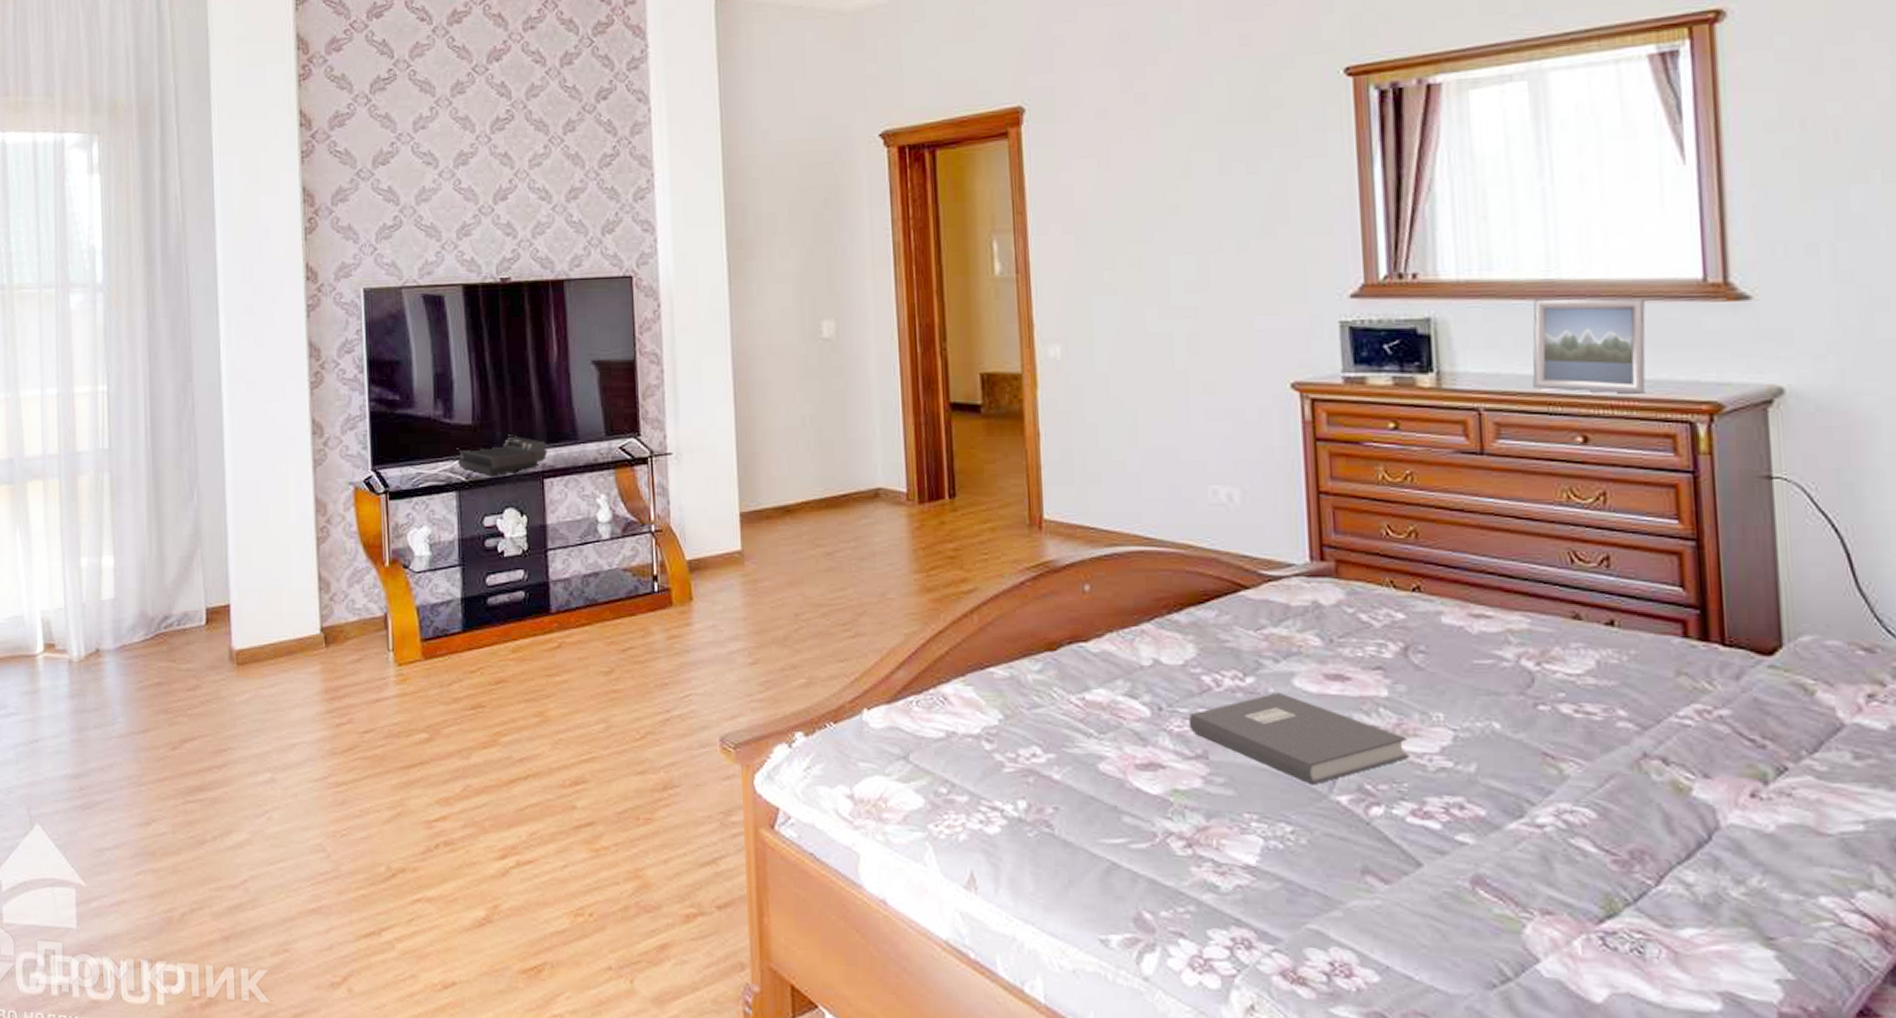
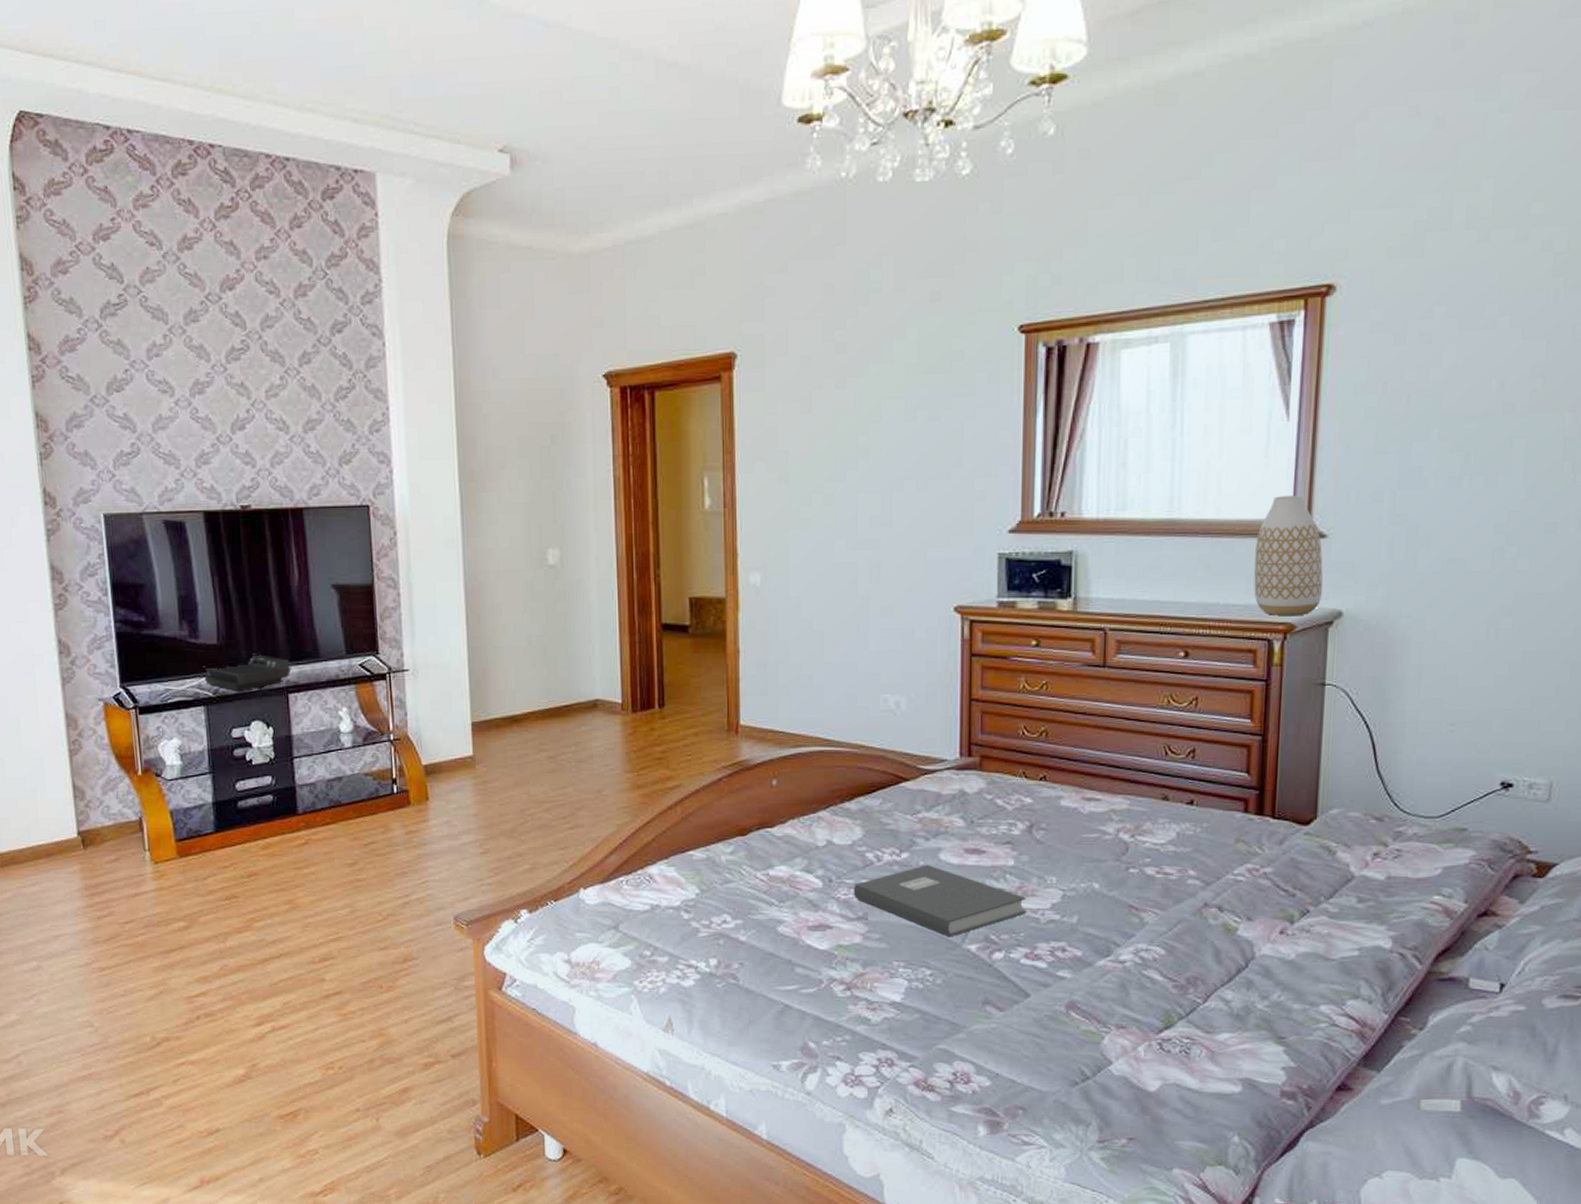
picture frame: present [1532,298,1646,394] -> none [1150,535,1244,616]
vase: none [1660,250,1754,394] -> present [1254,495,1323,617]

